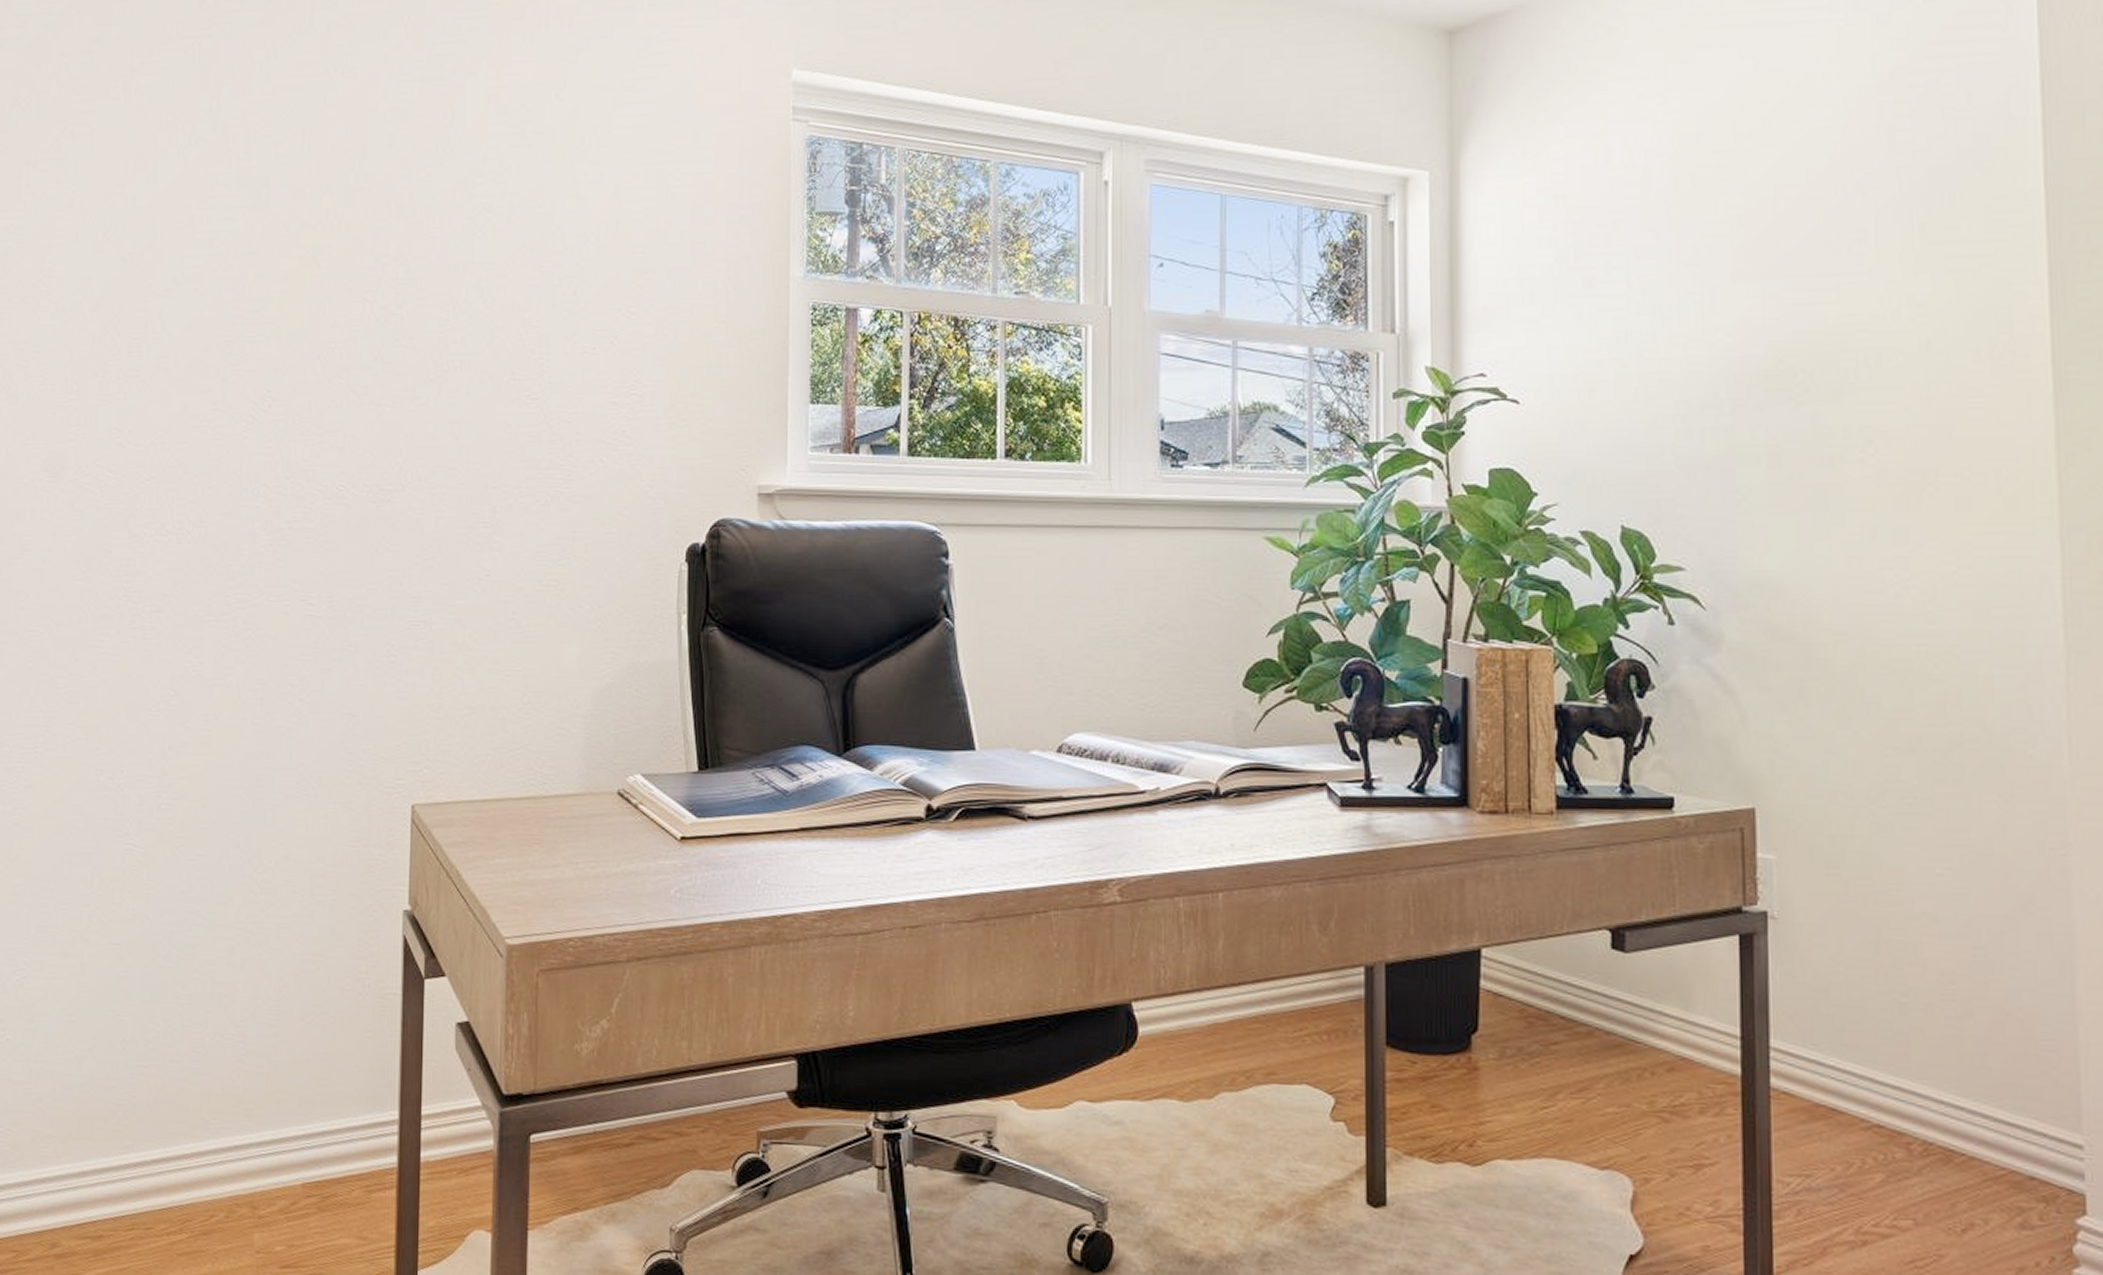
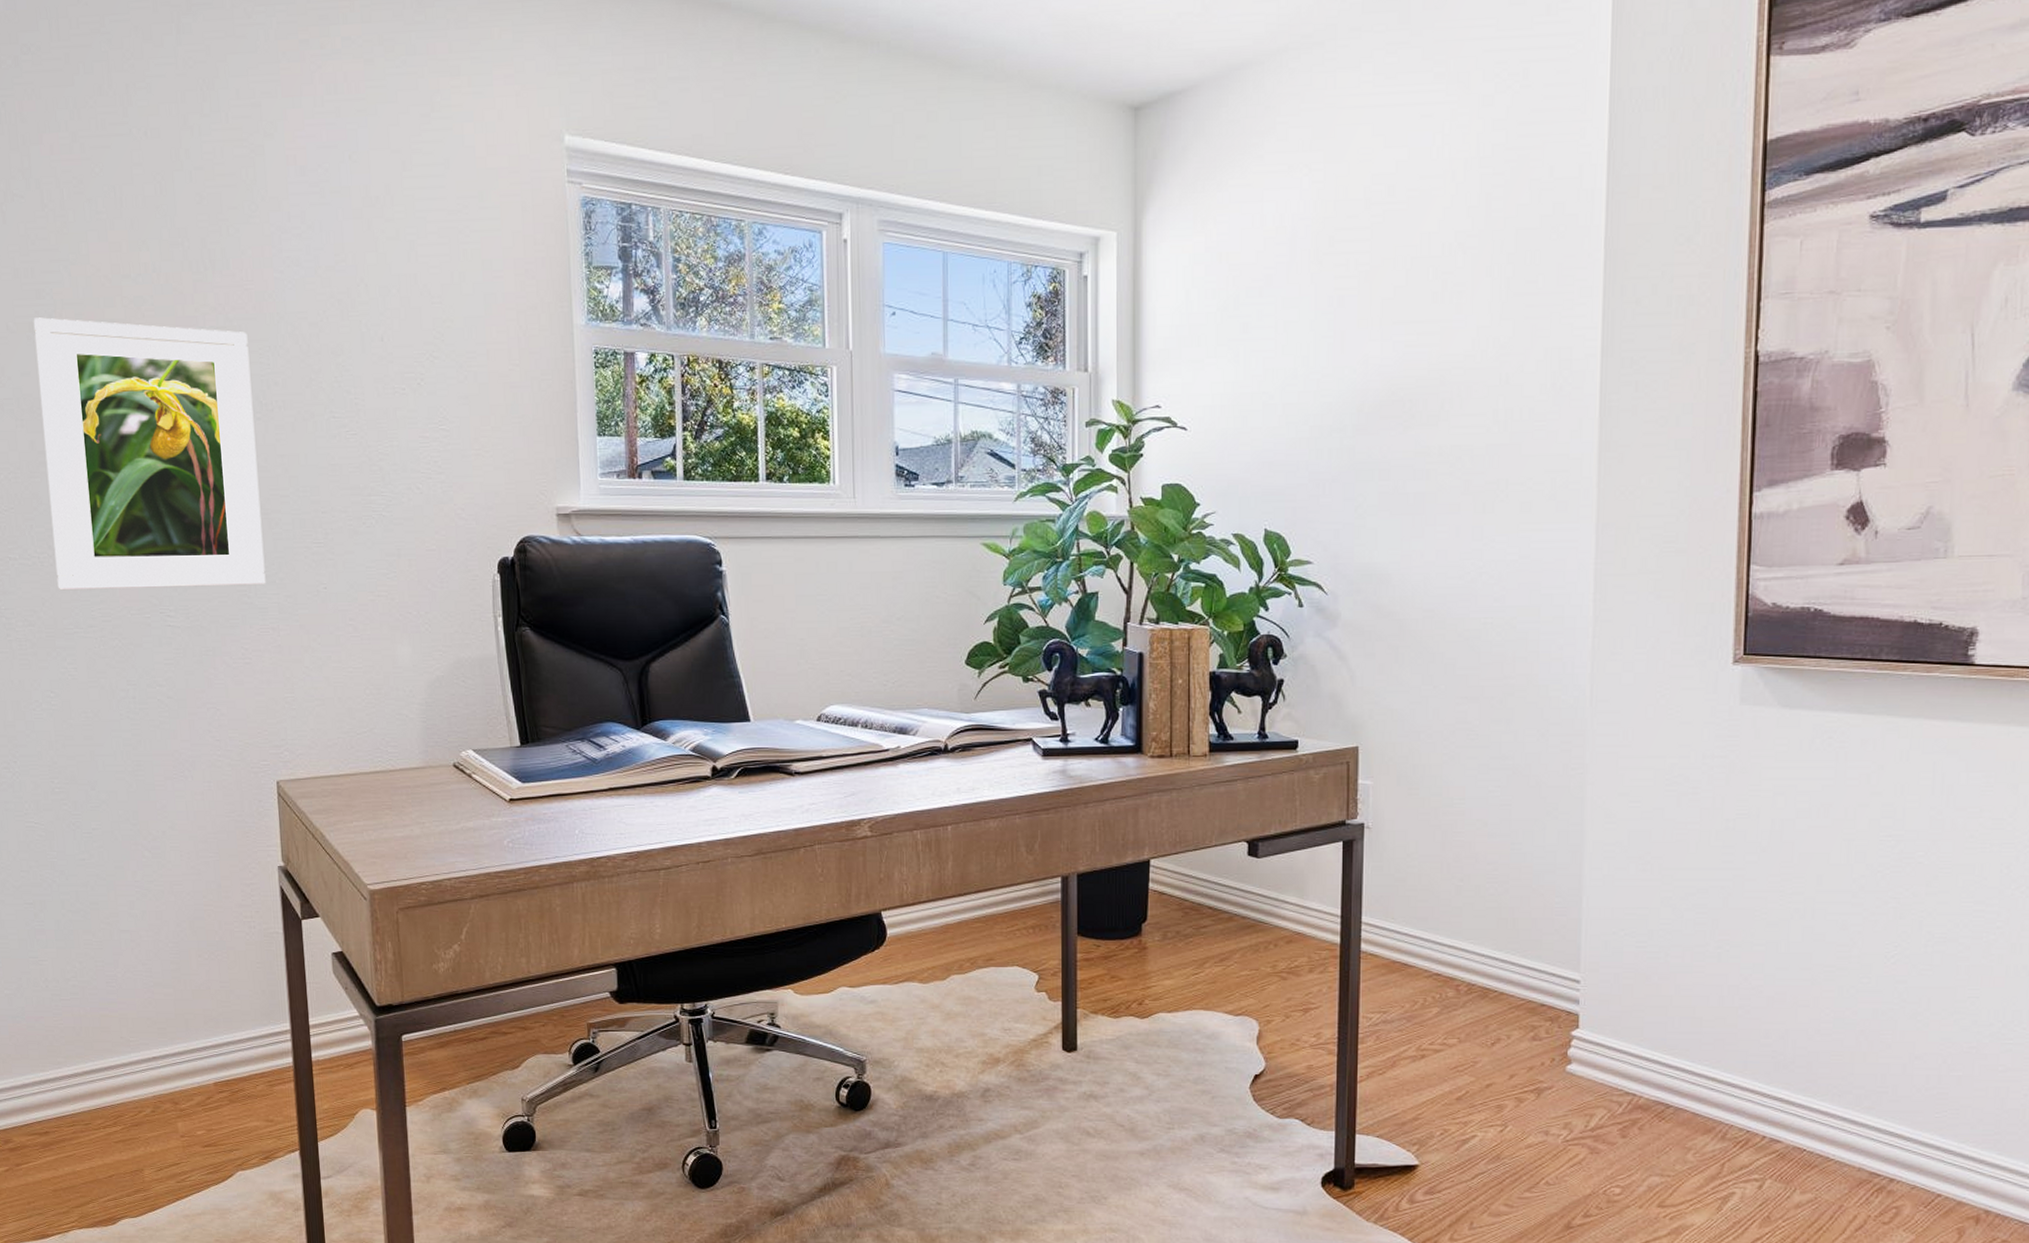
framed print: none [193,268,429,572] -> present [33,317,266,591]

